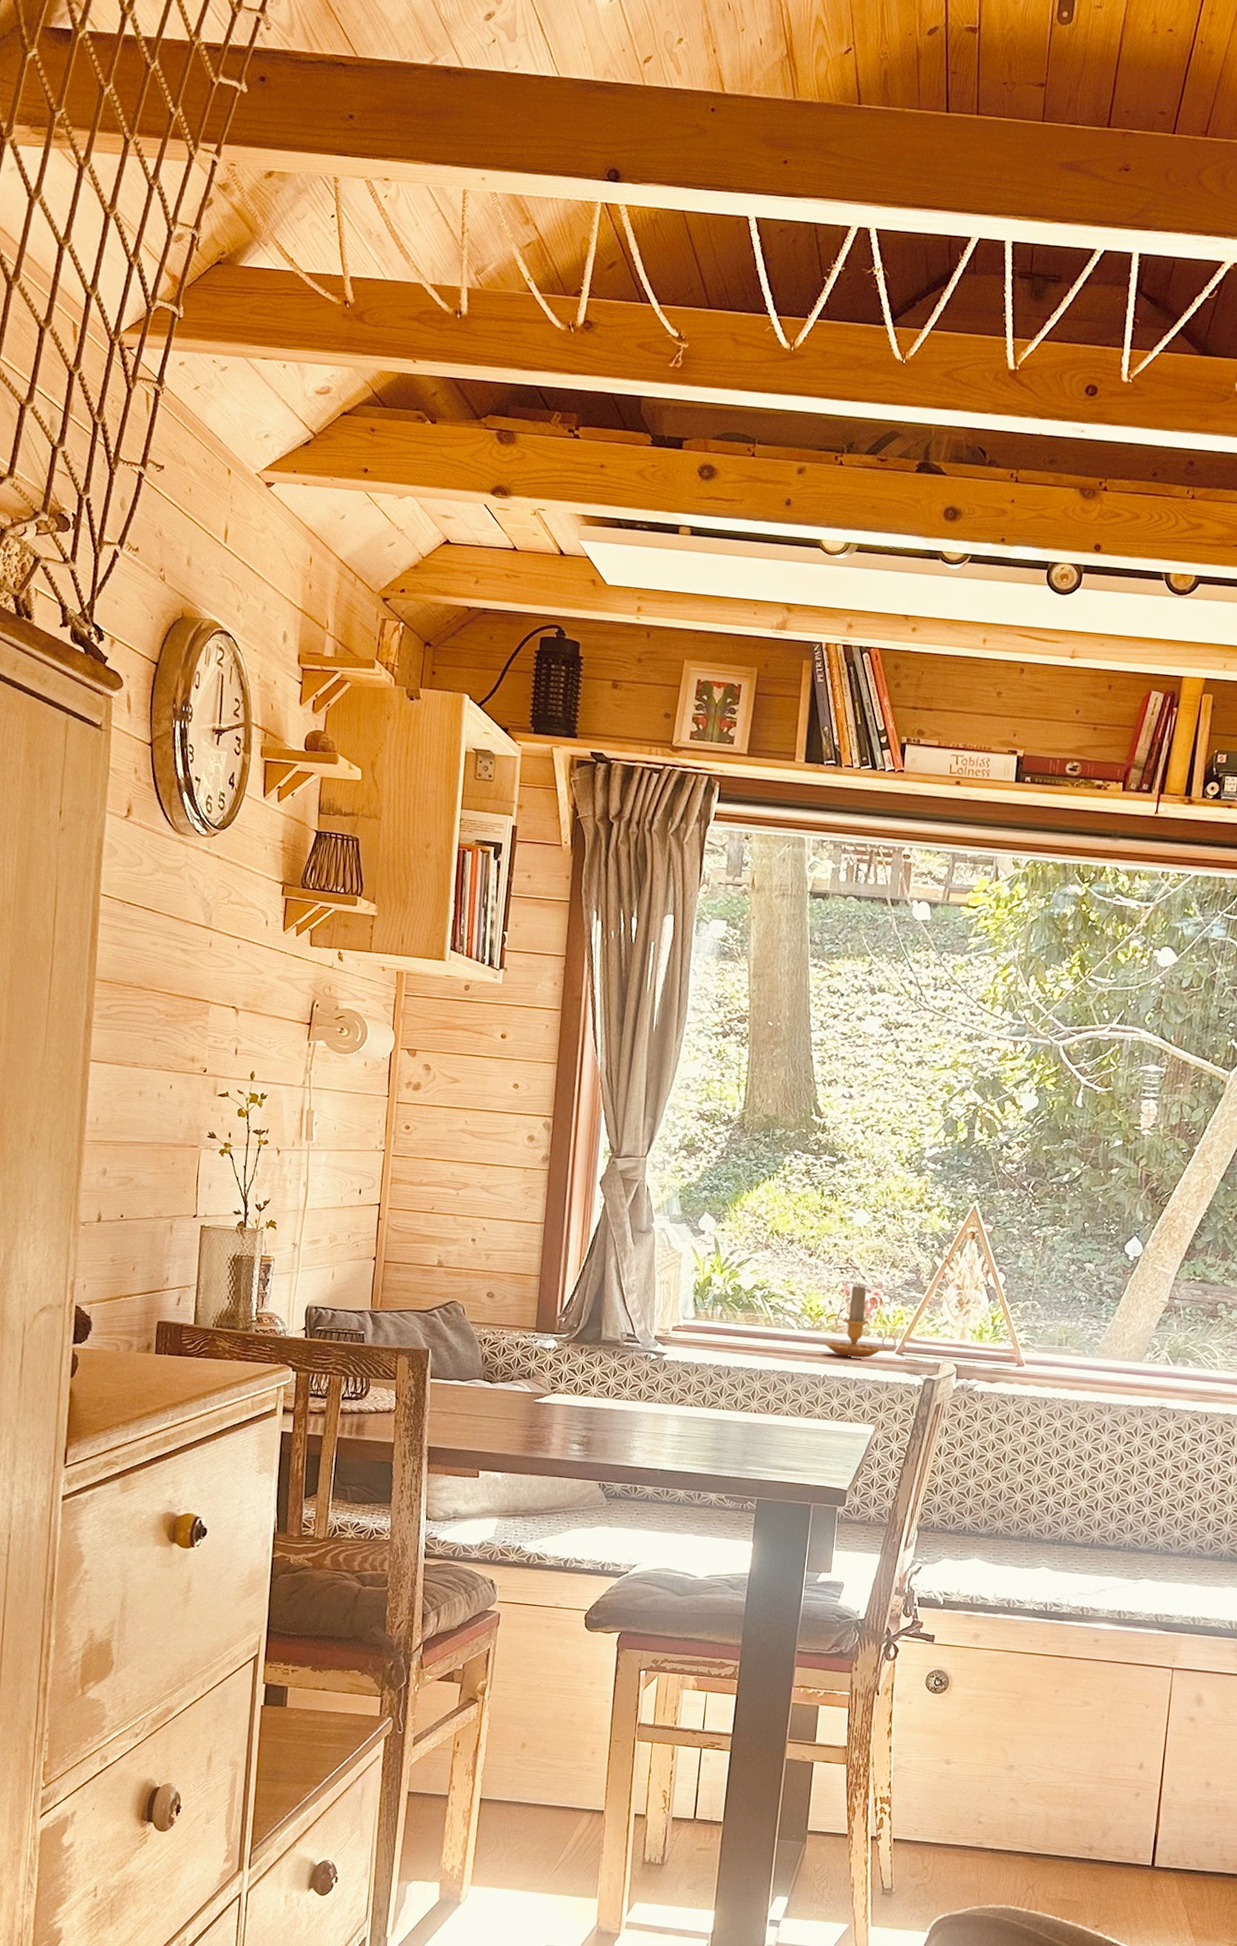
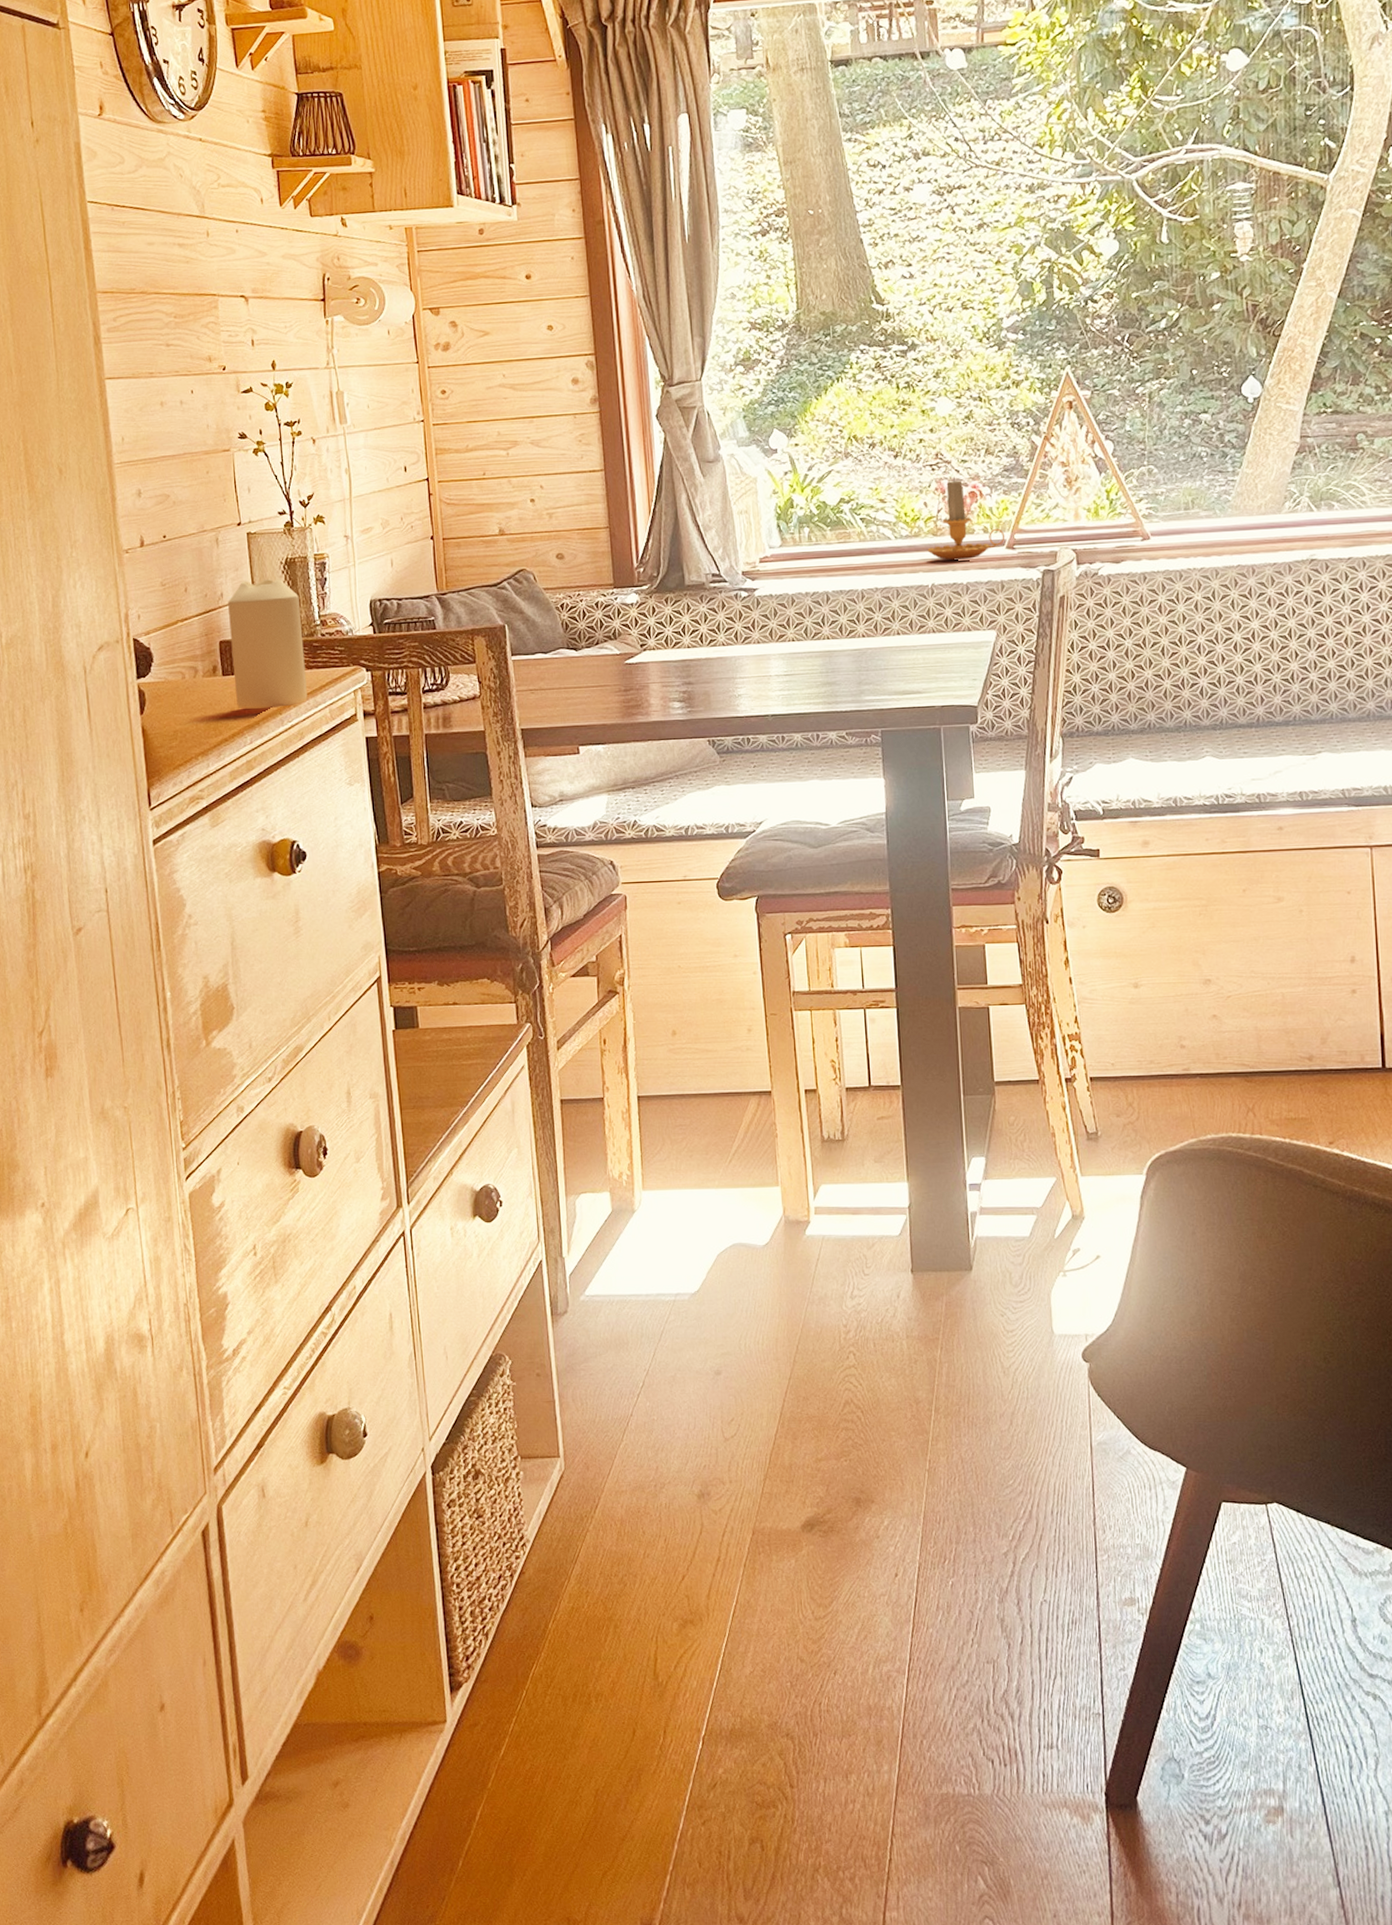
candle: none [164,1269,240,1392] -> present [228,579,308,709]

